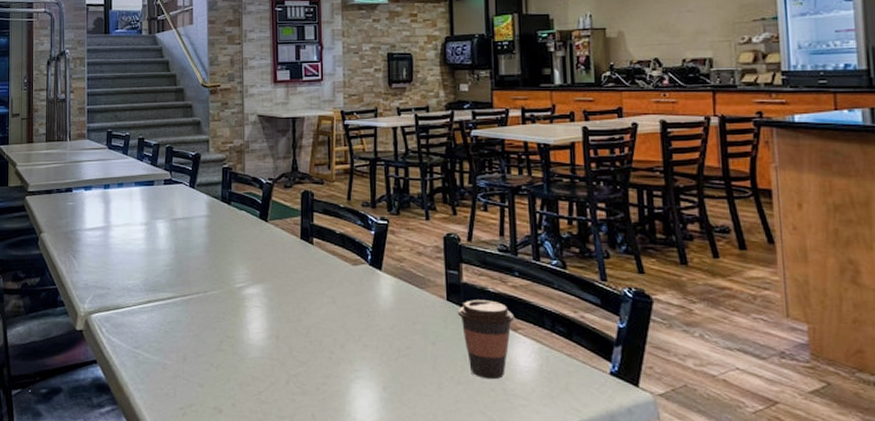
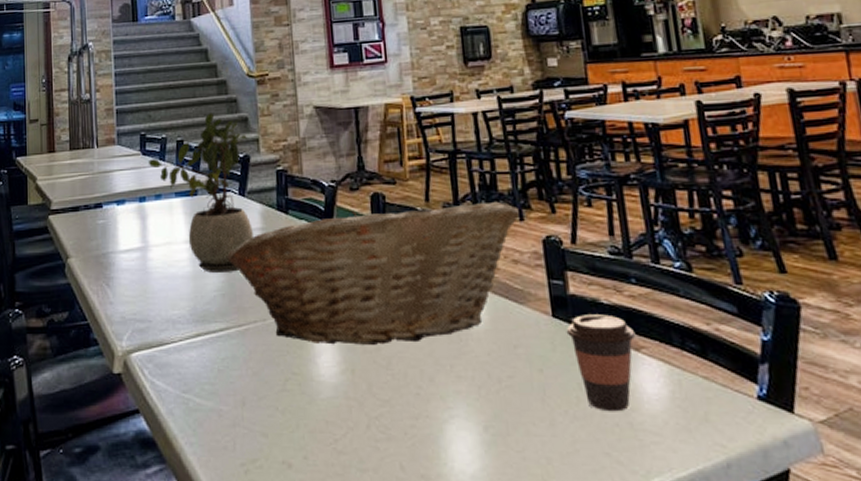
potted plant: none [113,116,200,251] -> present [148,112,253,273]
fruit basket: none [177,202,426,317] -> present [227,201,519,345]

